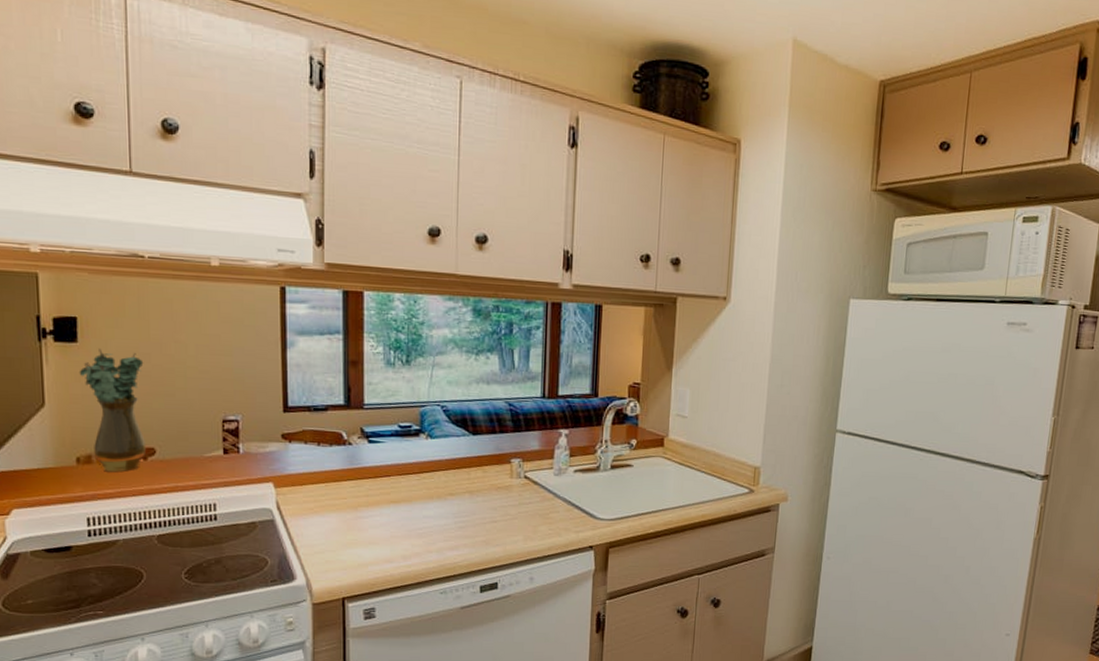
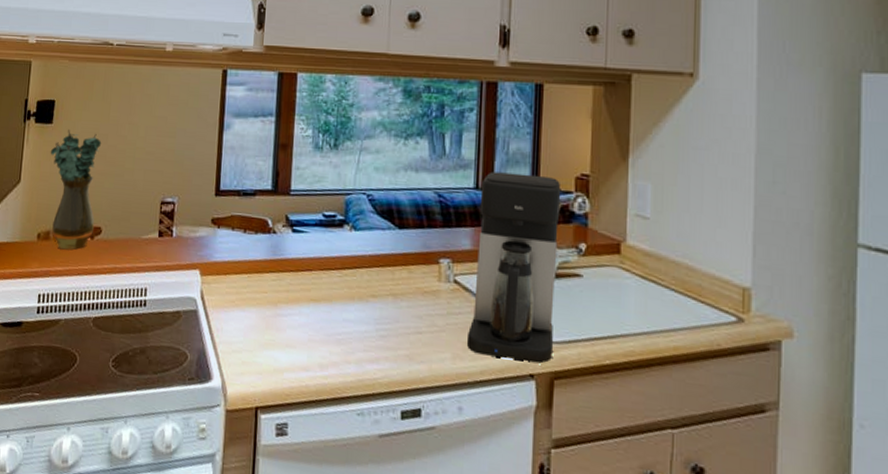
coffee maker: none [537,382,617,537] -> present [467,171,561,364]

